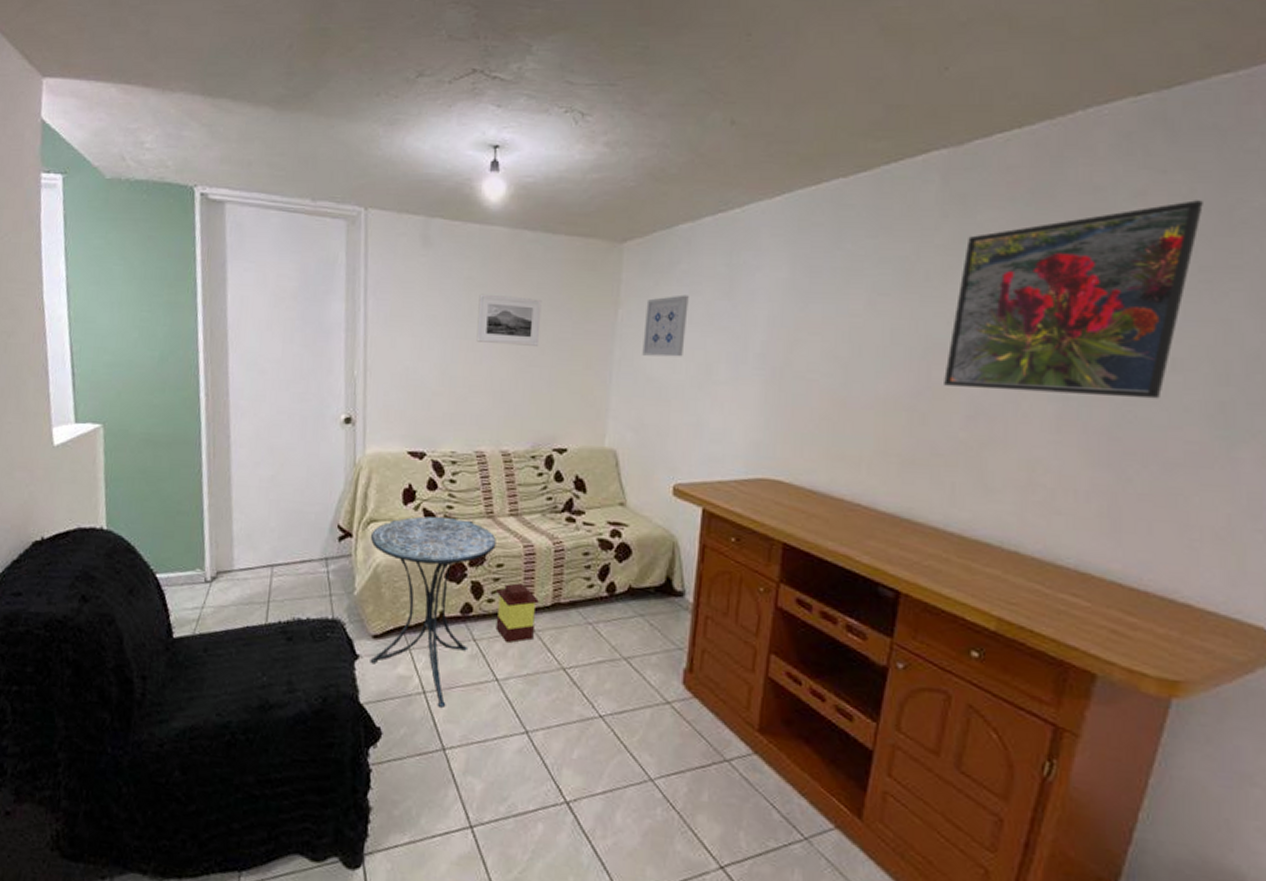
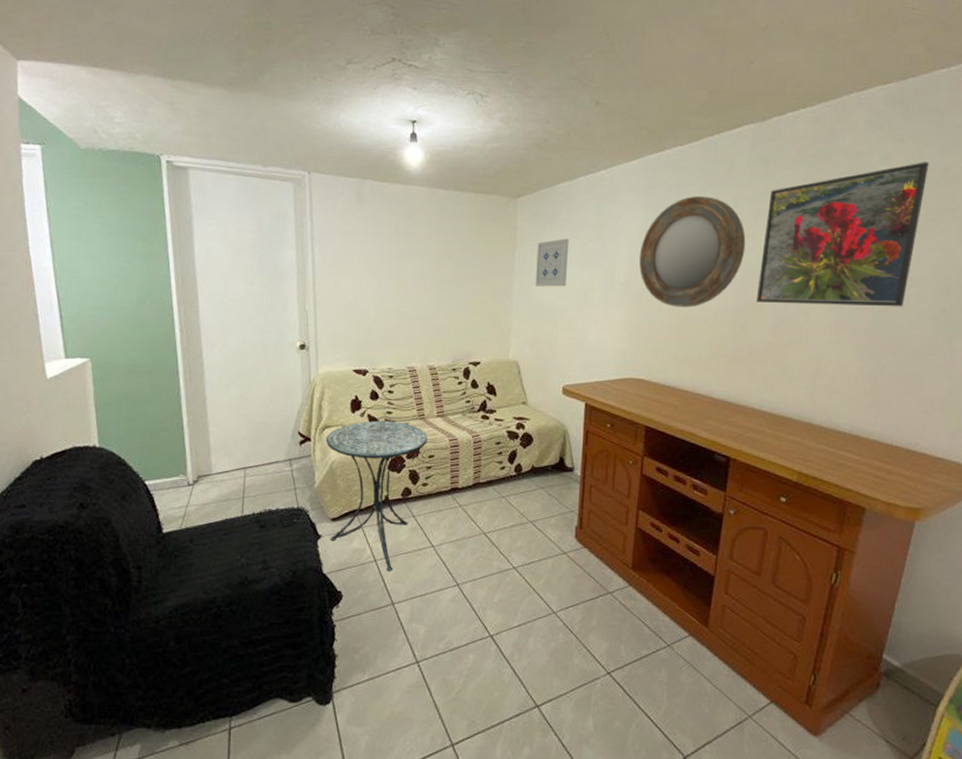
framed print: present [476,293,542,346] -> none [405,241,456,282]
toy house: present [495,583,539,643] -> none [429,469,463,516]
home mirror: none [782,243,931,389] -> present [639,196,746,308]

